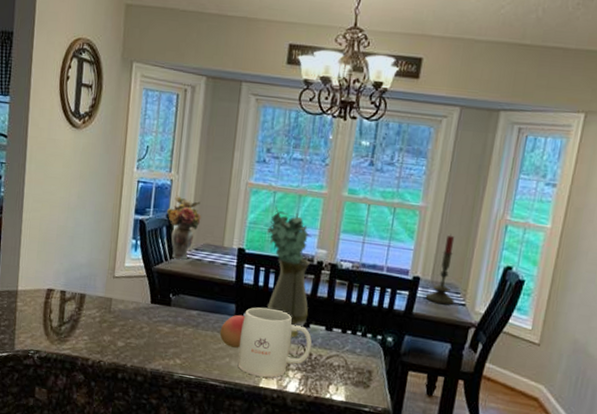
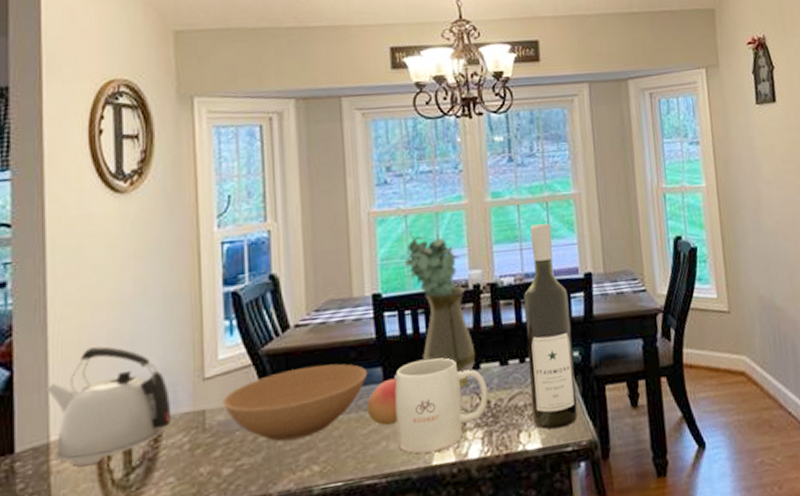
kettle: none [18,235,91,313] -> present [45,346,172,467]
bowl: none [123,287,225,338] -> present [221,363,368,442]
flower arrangement: present [166,195,201,260] -> none [267,248,317,330]
bottle: none [342,224,395,393] -> present [524,223,578,430]
candle: present [425,233,455,305] -> none [602,216,634,298]

